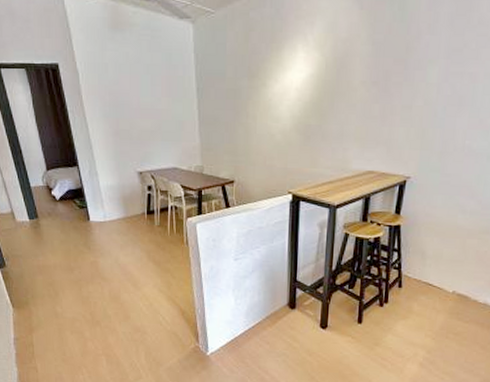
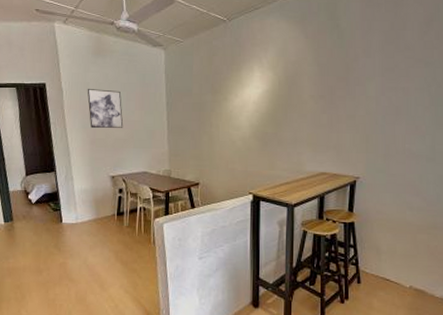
wall art: none [106,71,149,118] -> present [87,89,124,129]

